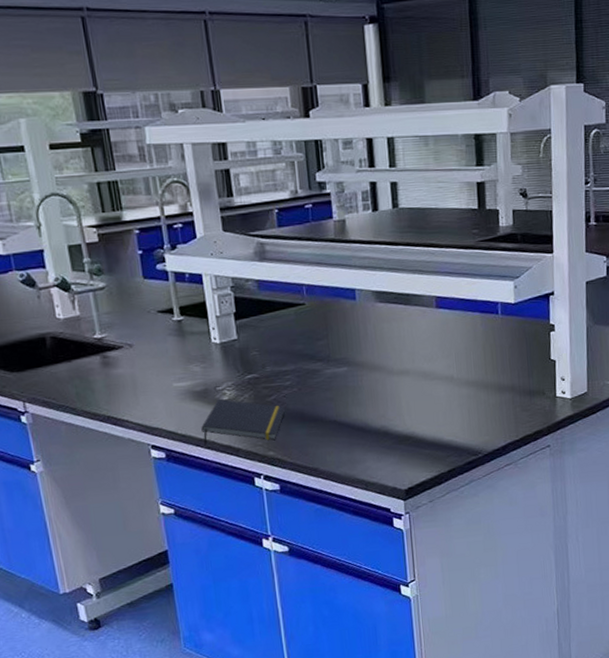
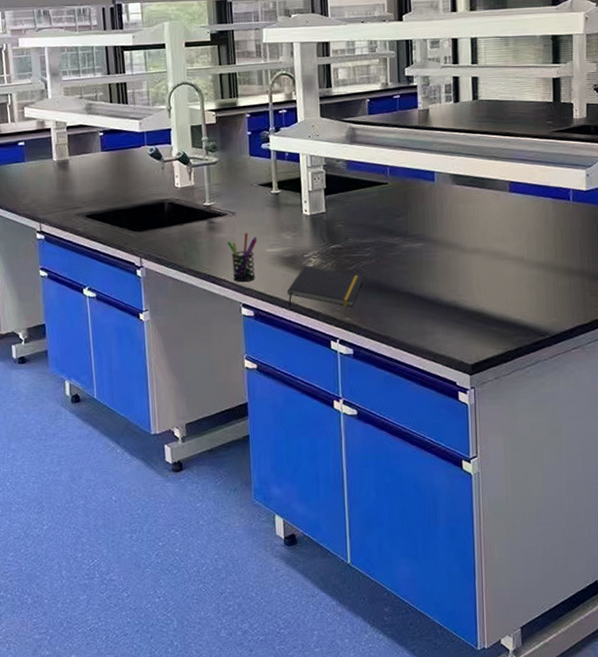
pen holder: none [126,366,164,422] -> present [227,233,257,283]

